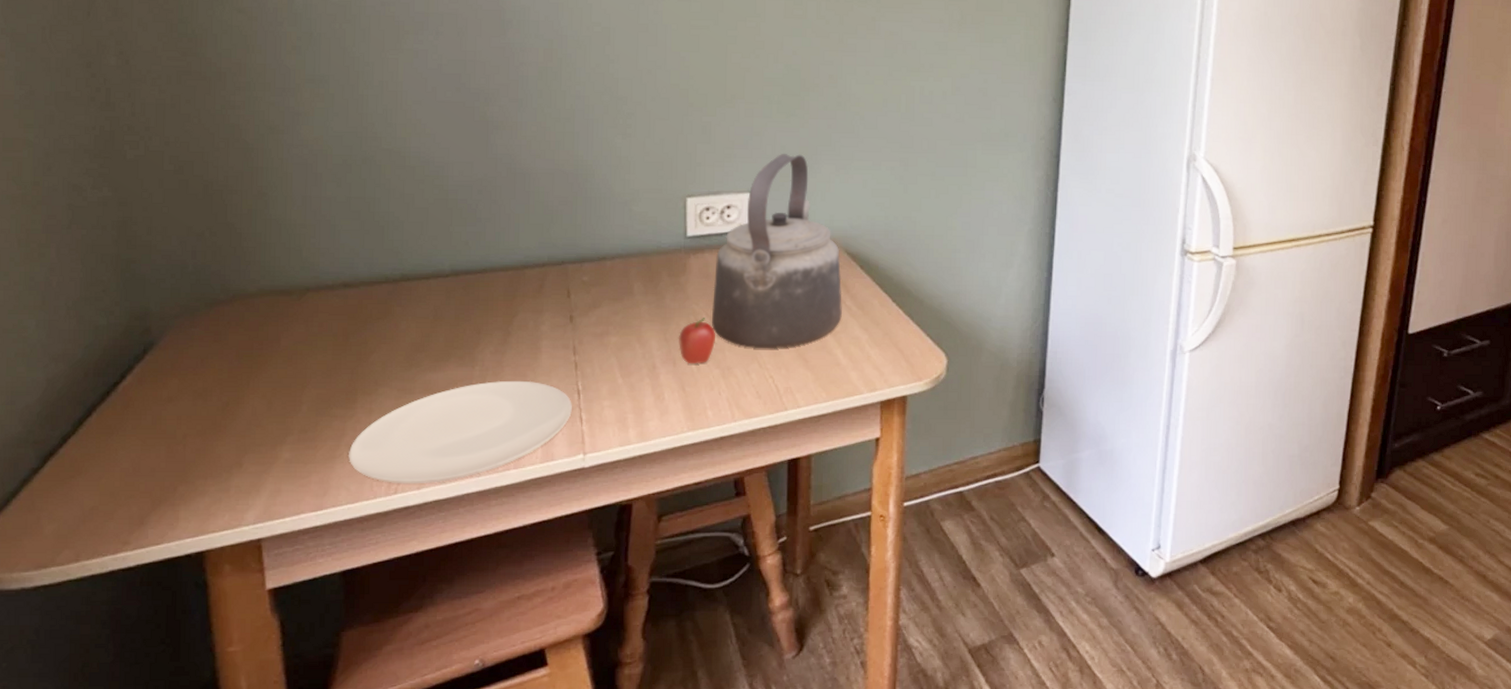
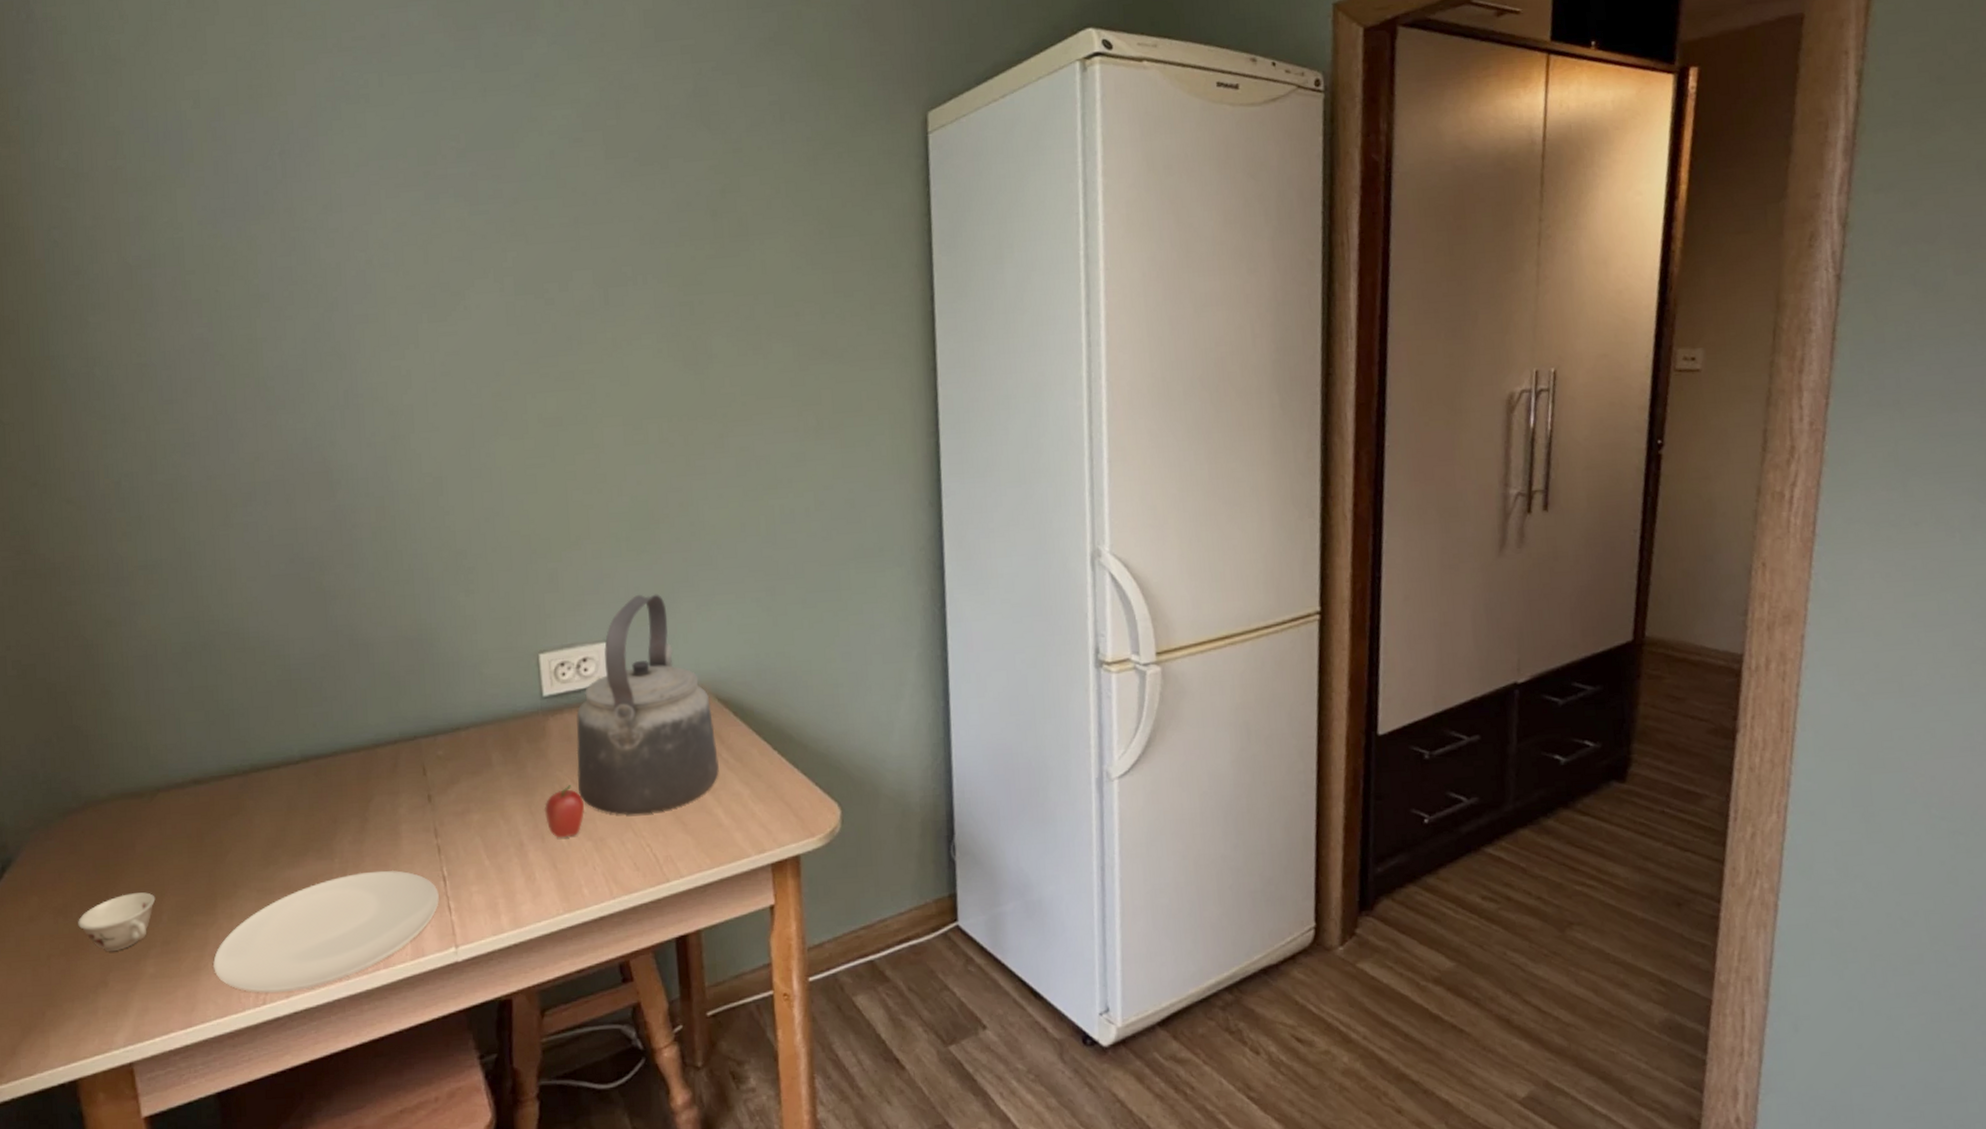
teacup: none [217,383,297,435] -> present [78,892,156,951]

